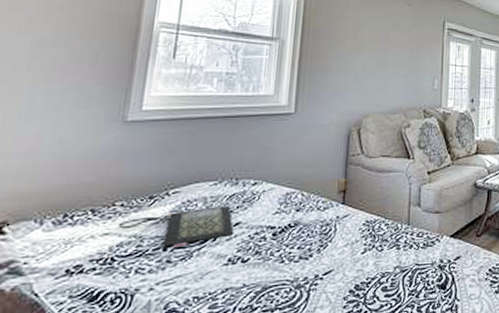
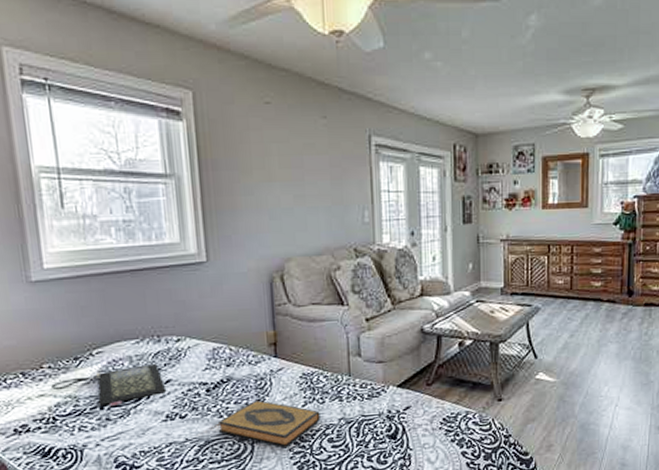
hardback book: none [277,245,378,296] -> present [217,399,320,447]

